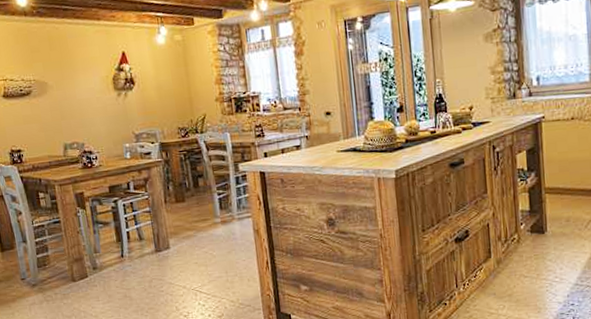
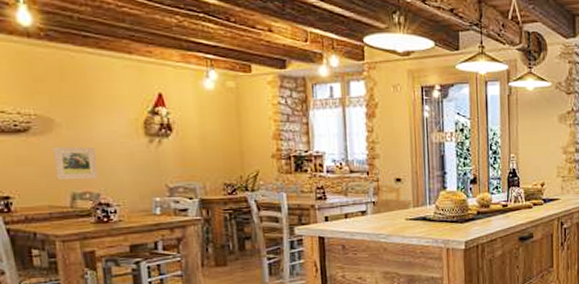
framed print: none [48,104,82,134] -> present [53,146,98,181]

